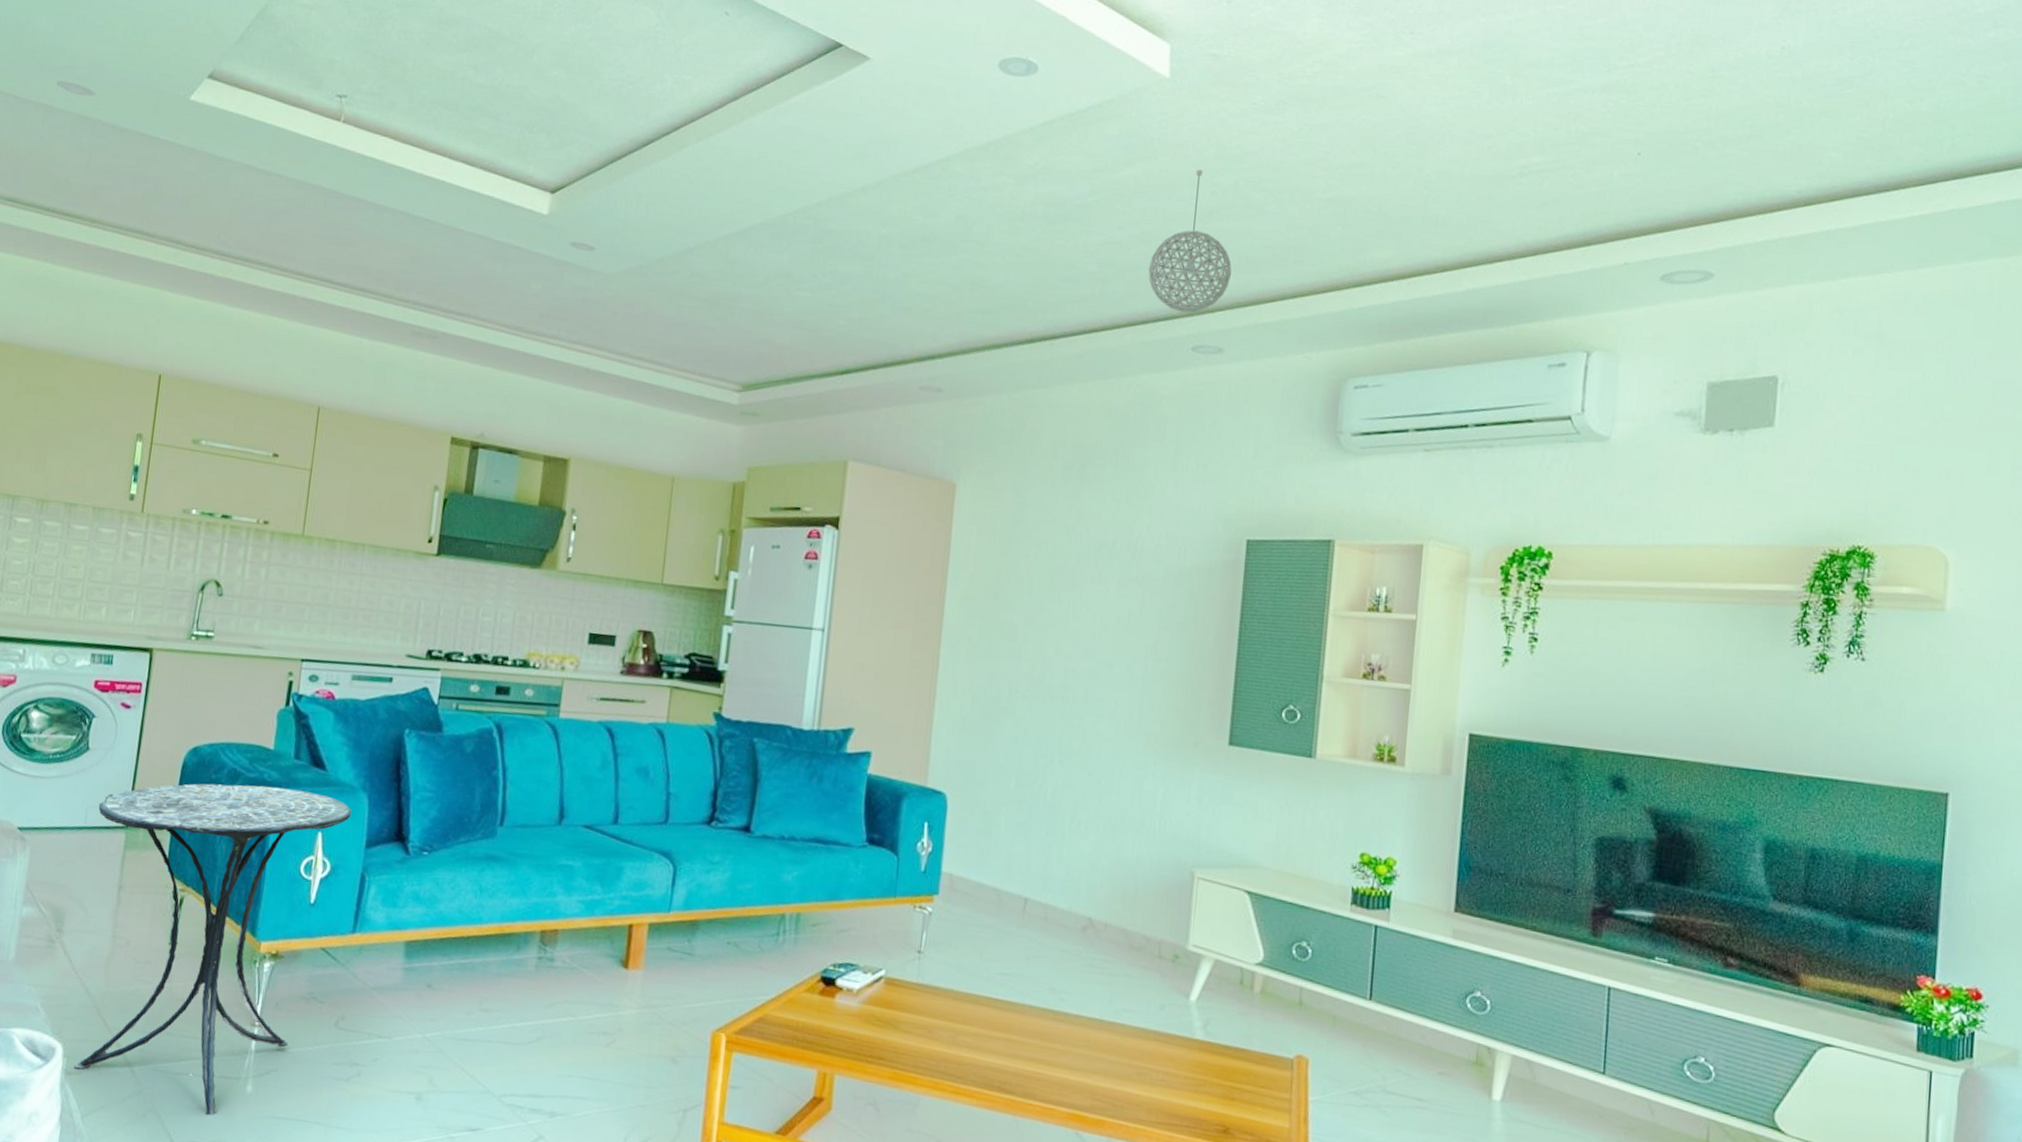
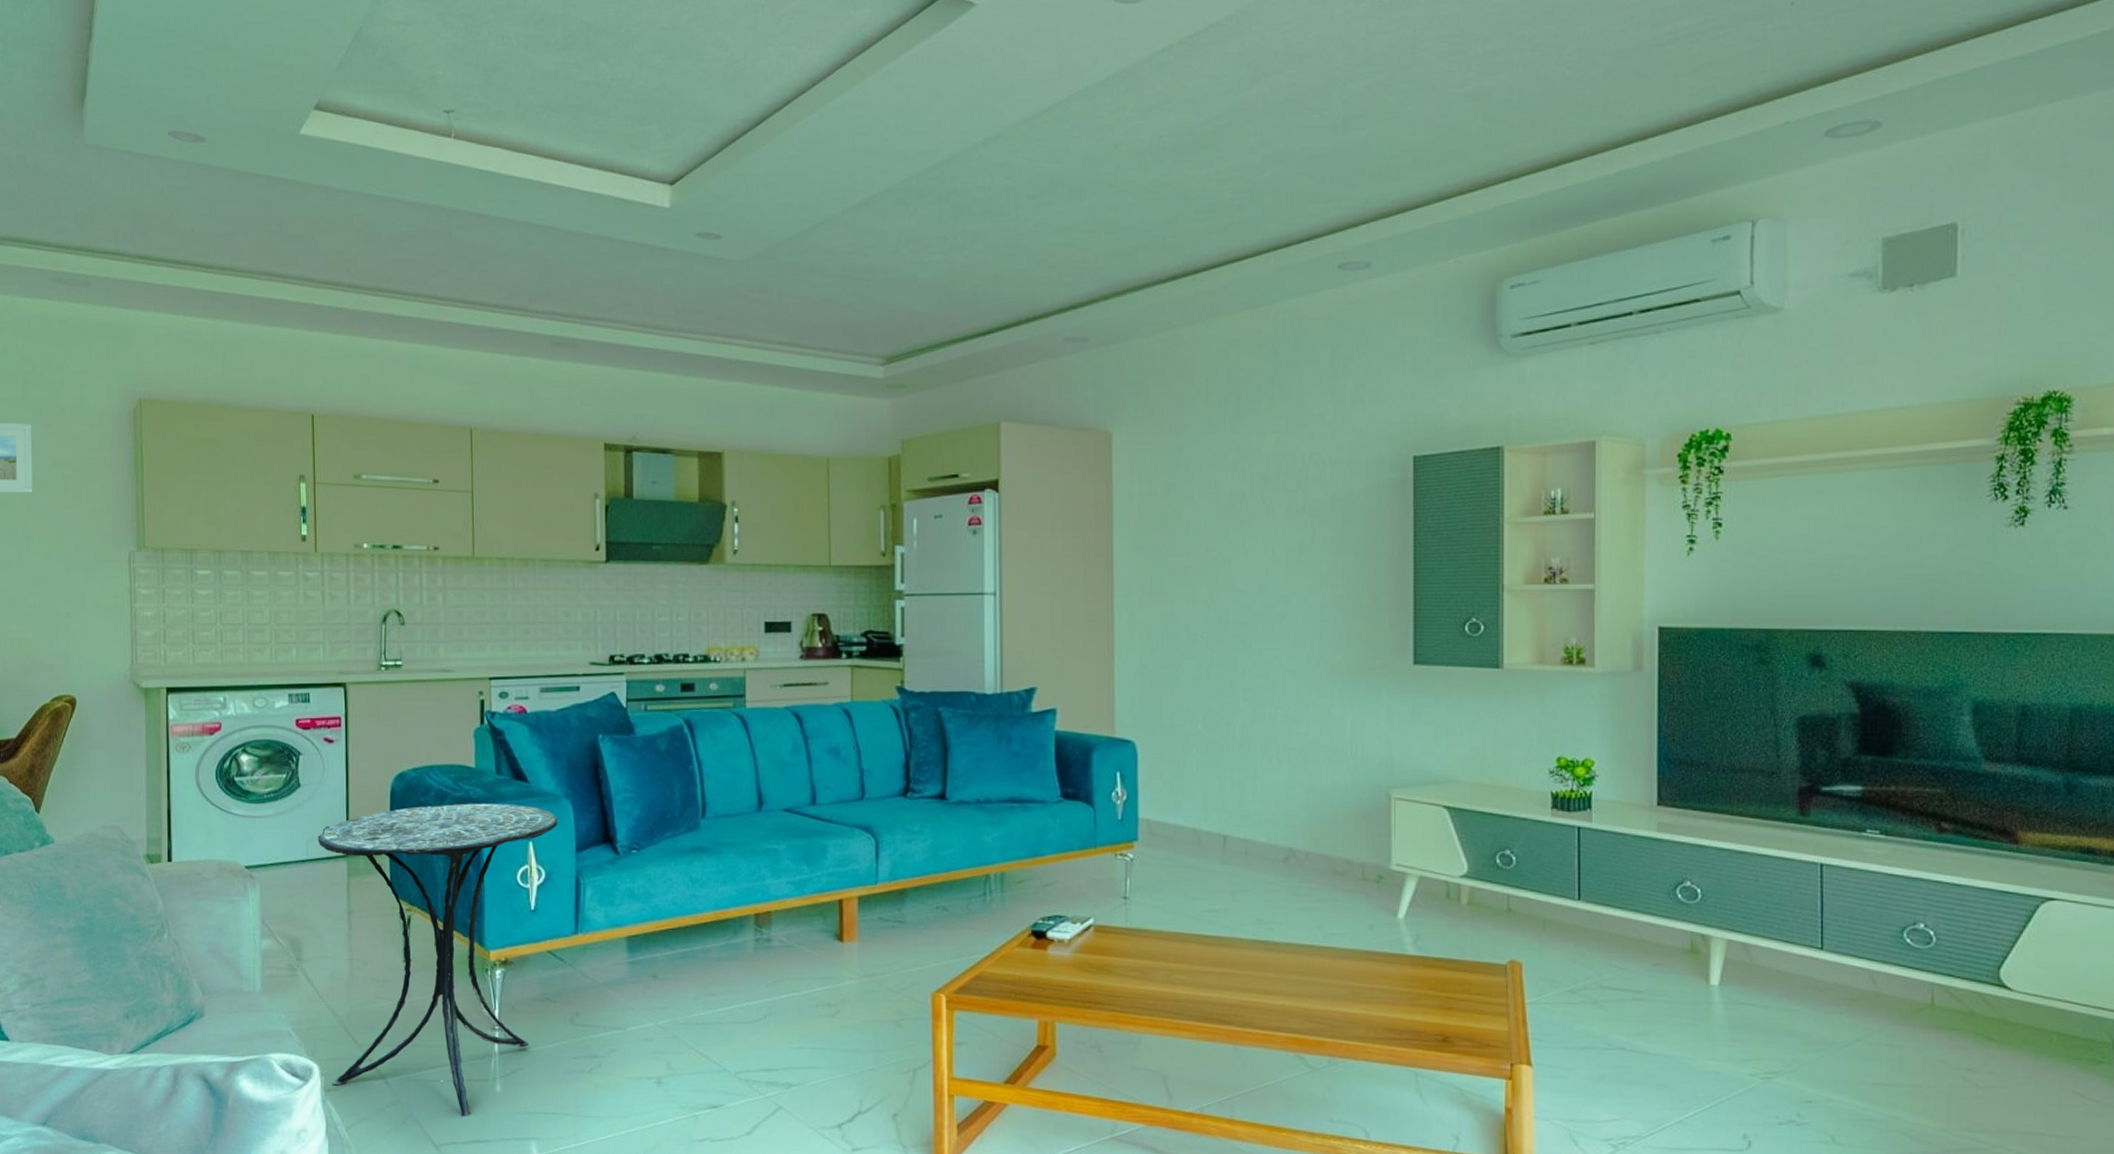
pendant light: present [1148,169,1232,313] -> none [1285,78,1373,230]

